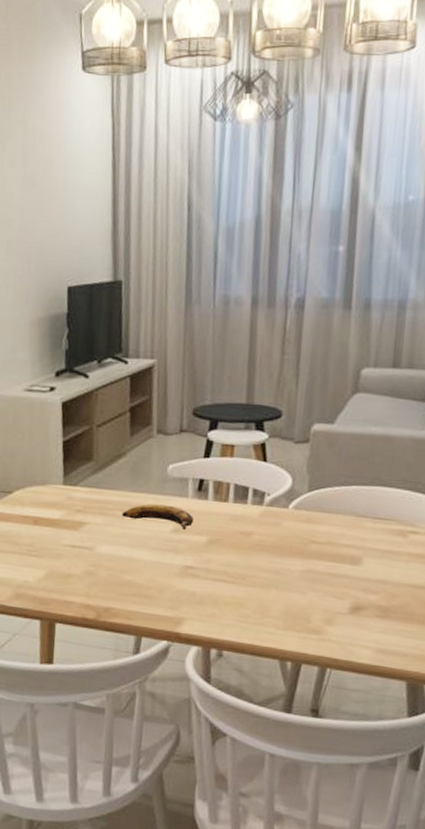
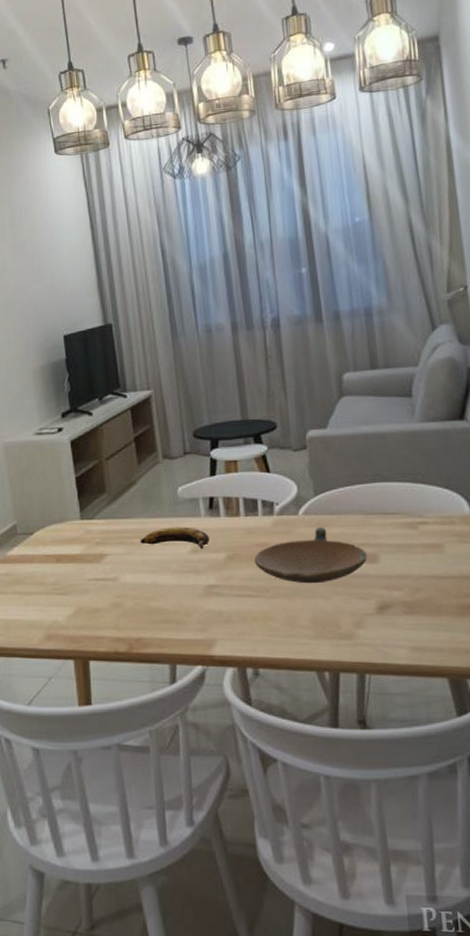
bowl: none [235,522,351,578] -> present [254,526,367,584]

